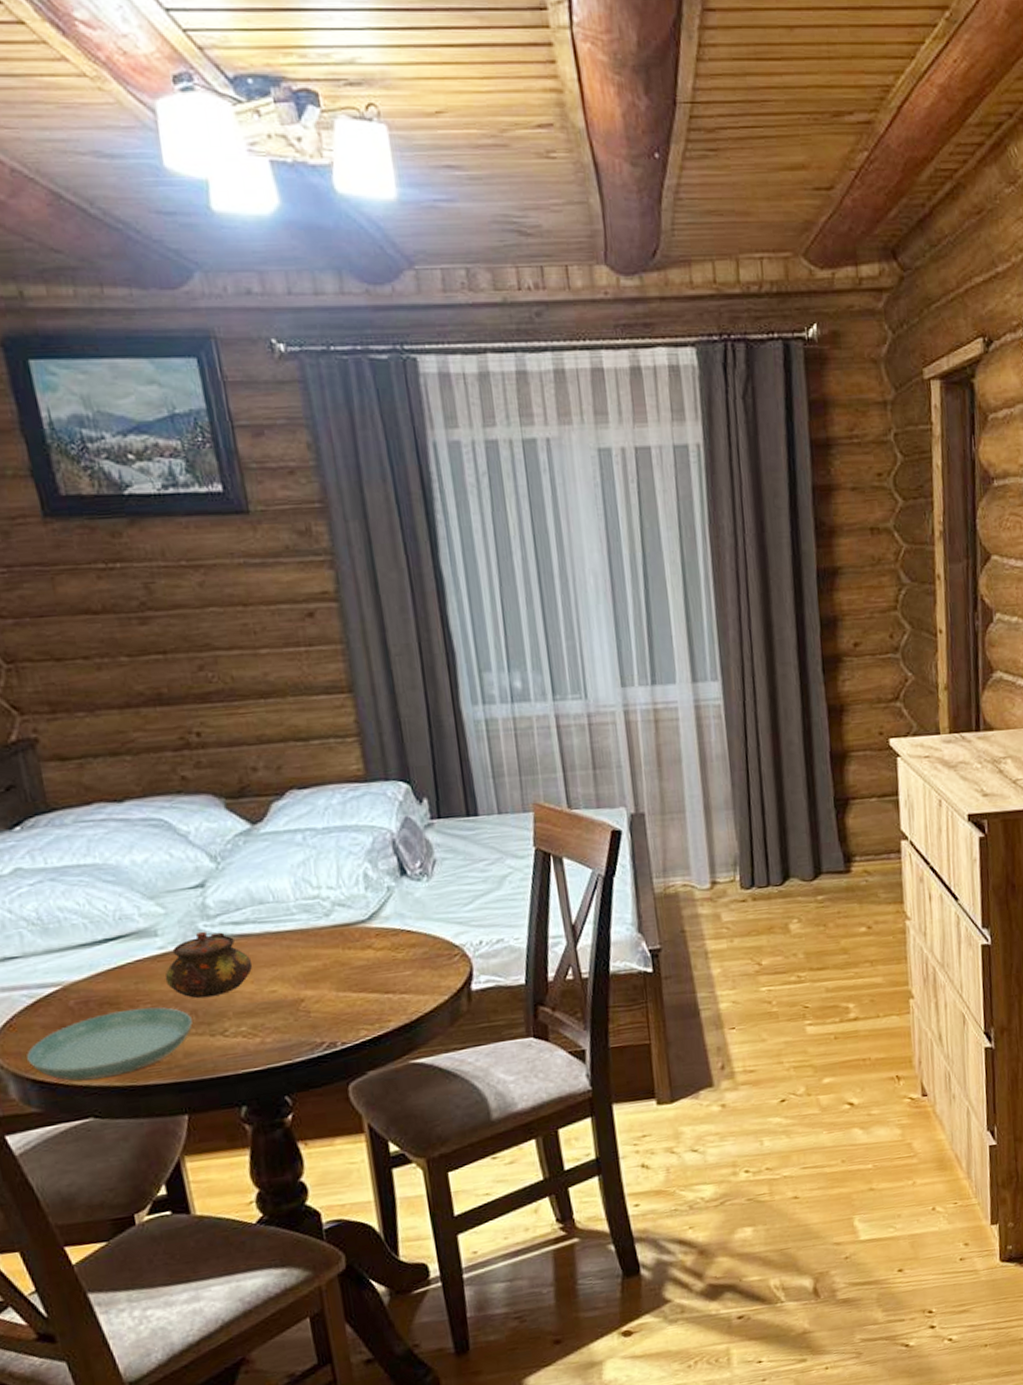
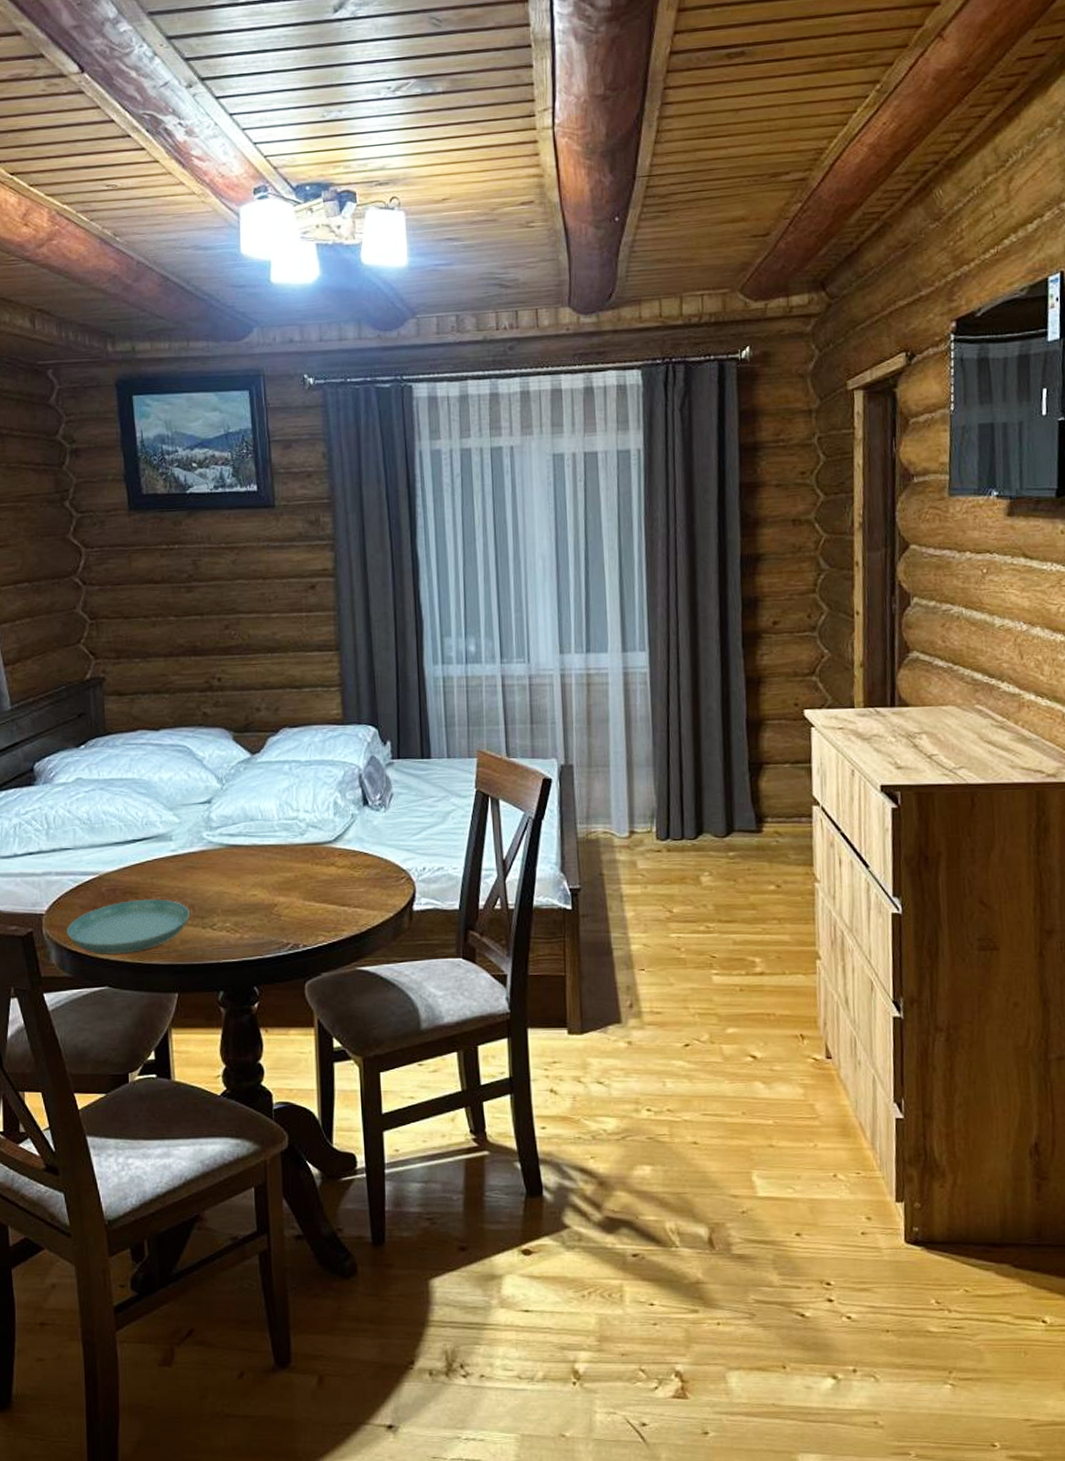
teapot: present [164,931,253,998] -> none [173,839,241,896]

